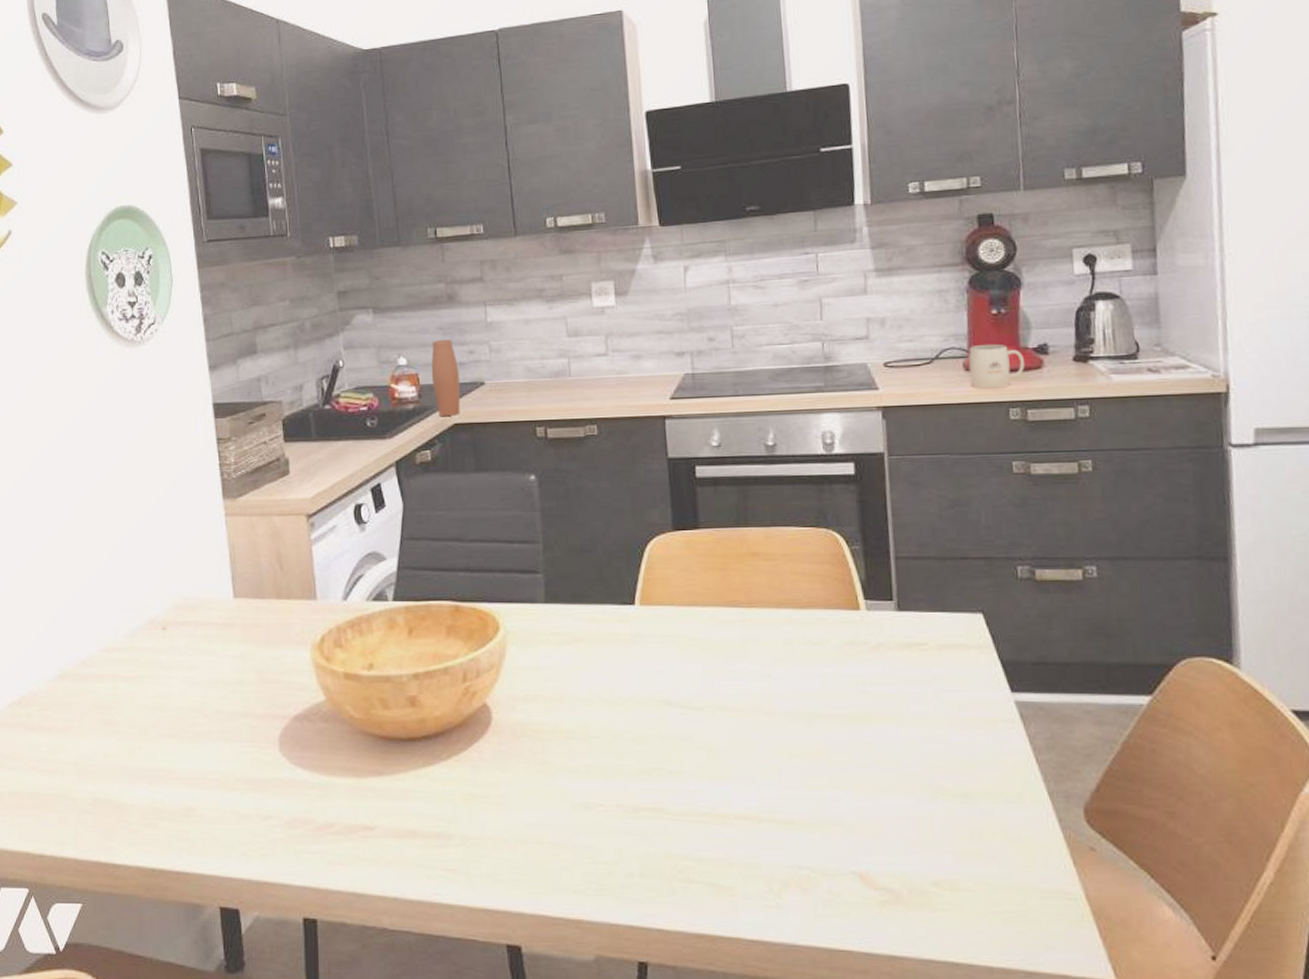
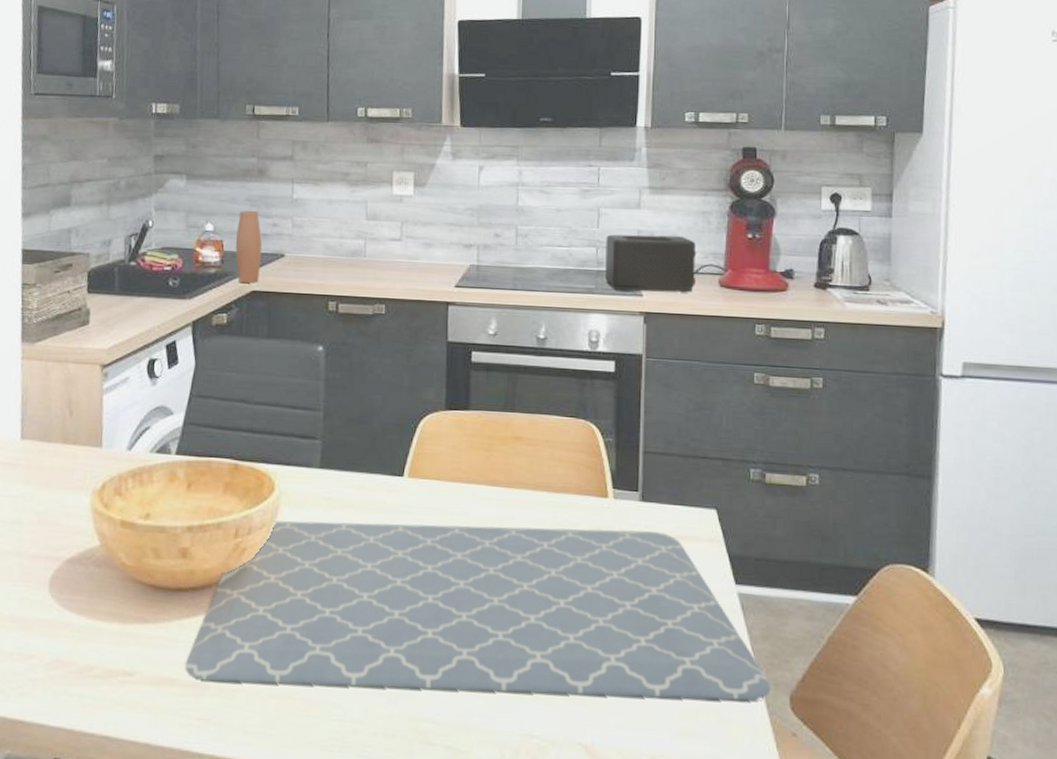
placemat: none [427,643,1062,831] -> present [186,520,771,701]
toaster: none [831,320,938,387] -> present [605,234,697,293]
mug: present [968,343,1026,390] -> none [723,264,773,307]

